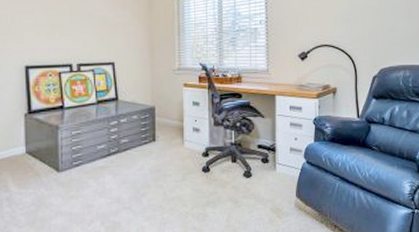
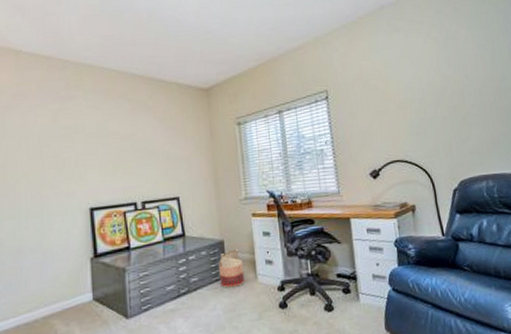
basket: none [149,116,172,151] -> present [219,249,245,288]

